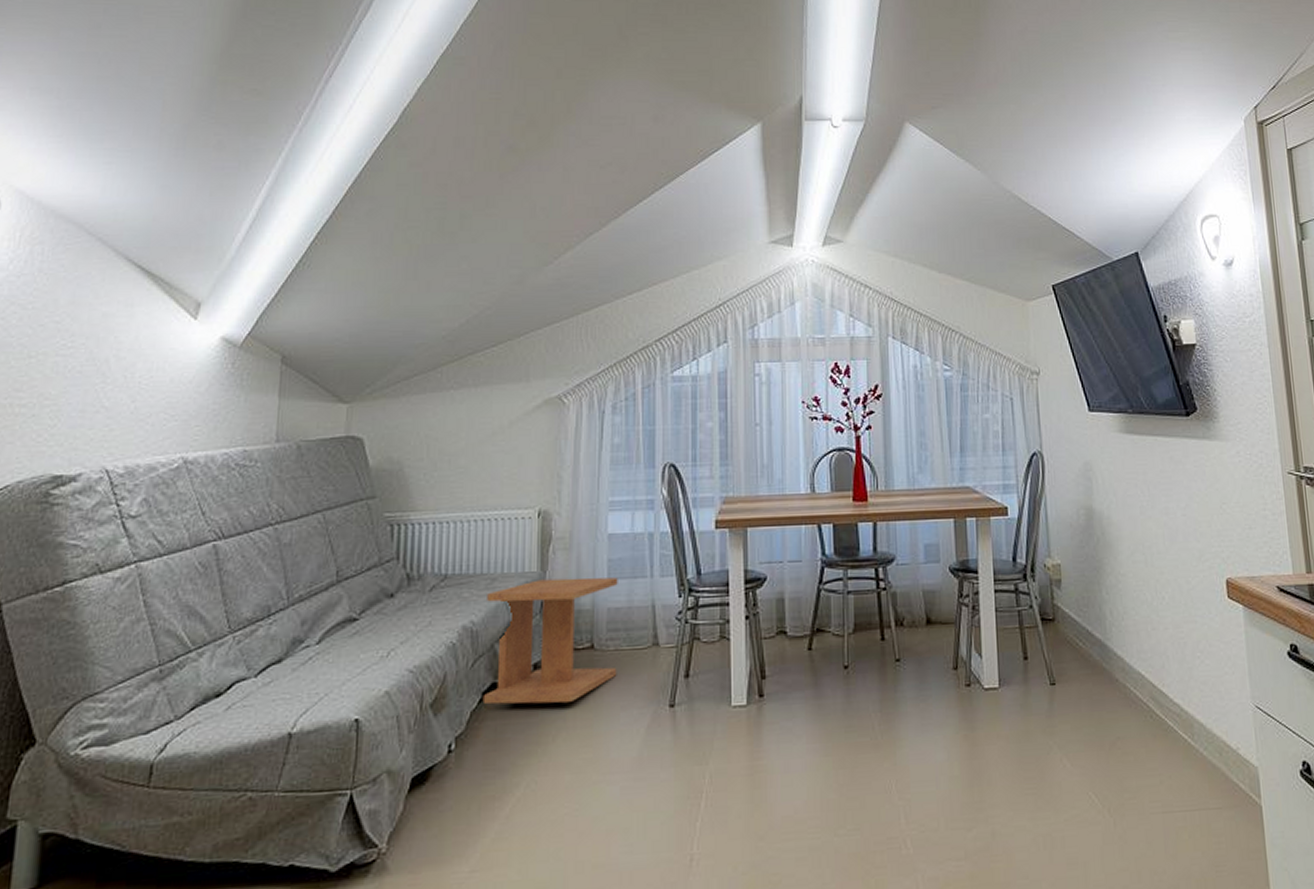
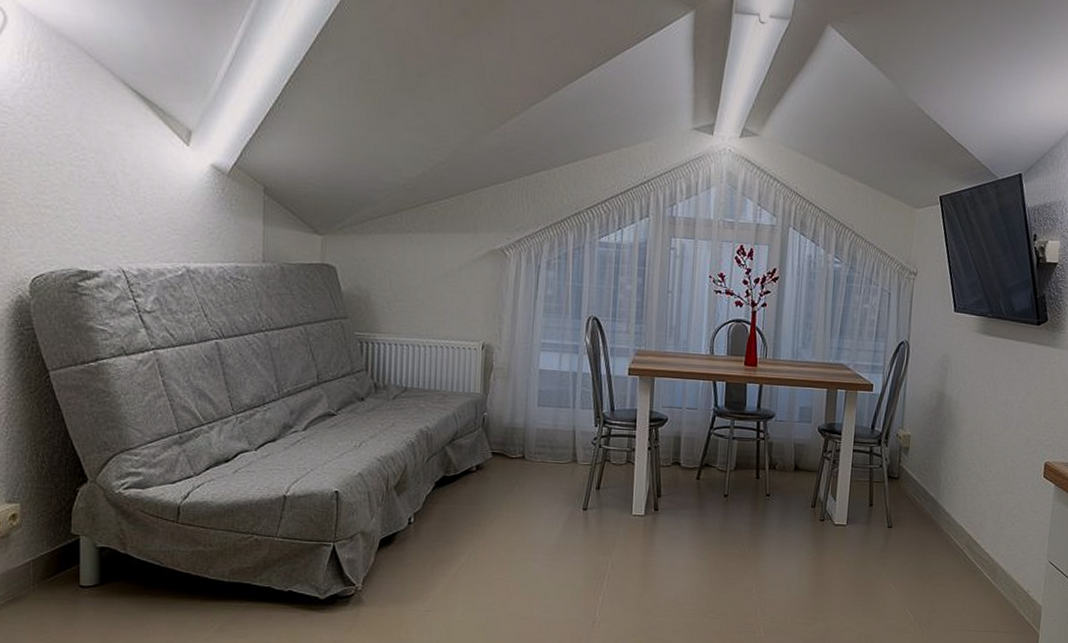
side table: present [482,577,618,705] -> none [435,400,546,498]

